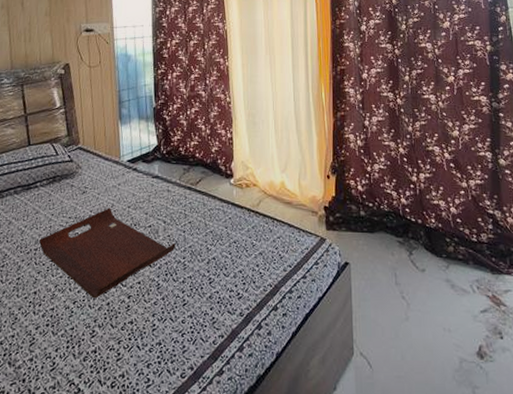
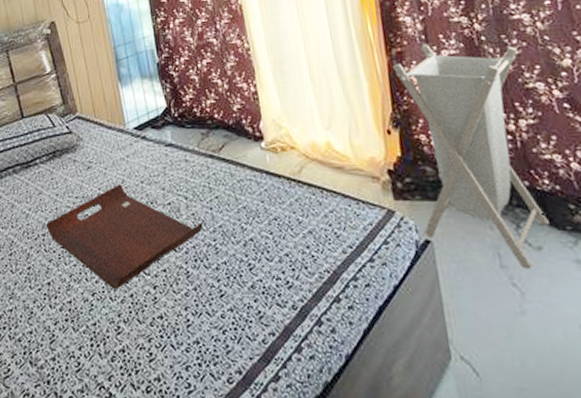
laundry hamper: none [337,111,432,286] -> present [393,44,550,269]

